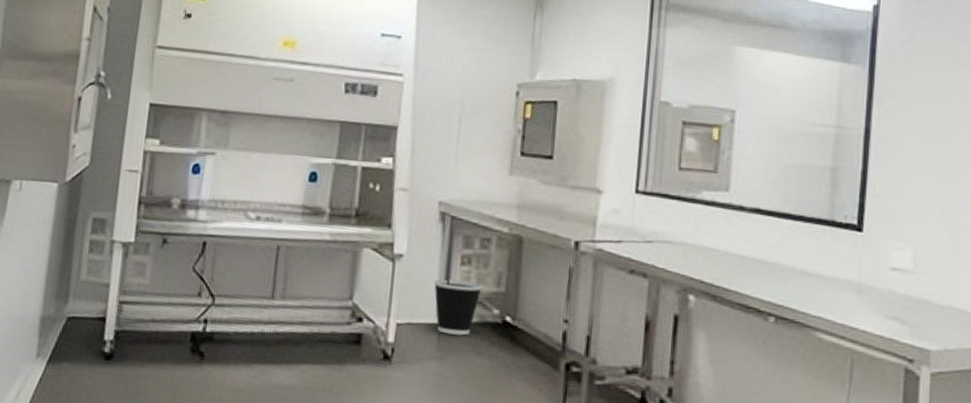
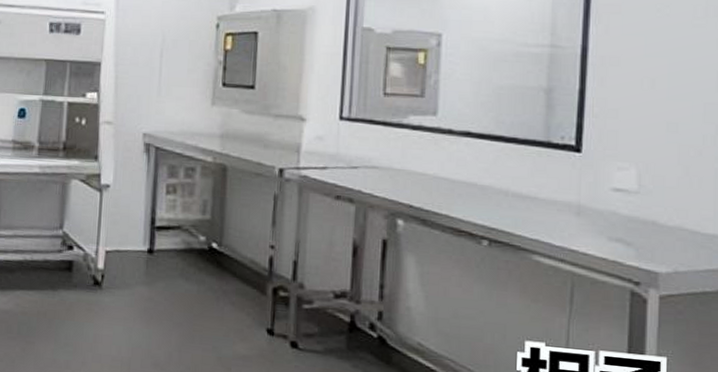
wastebasket: present [433,279,483,336] -> none [140,208,189,262]

